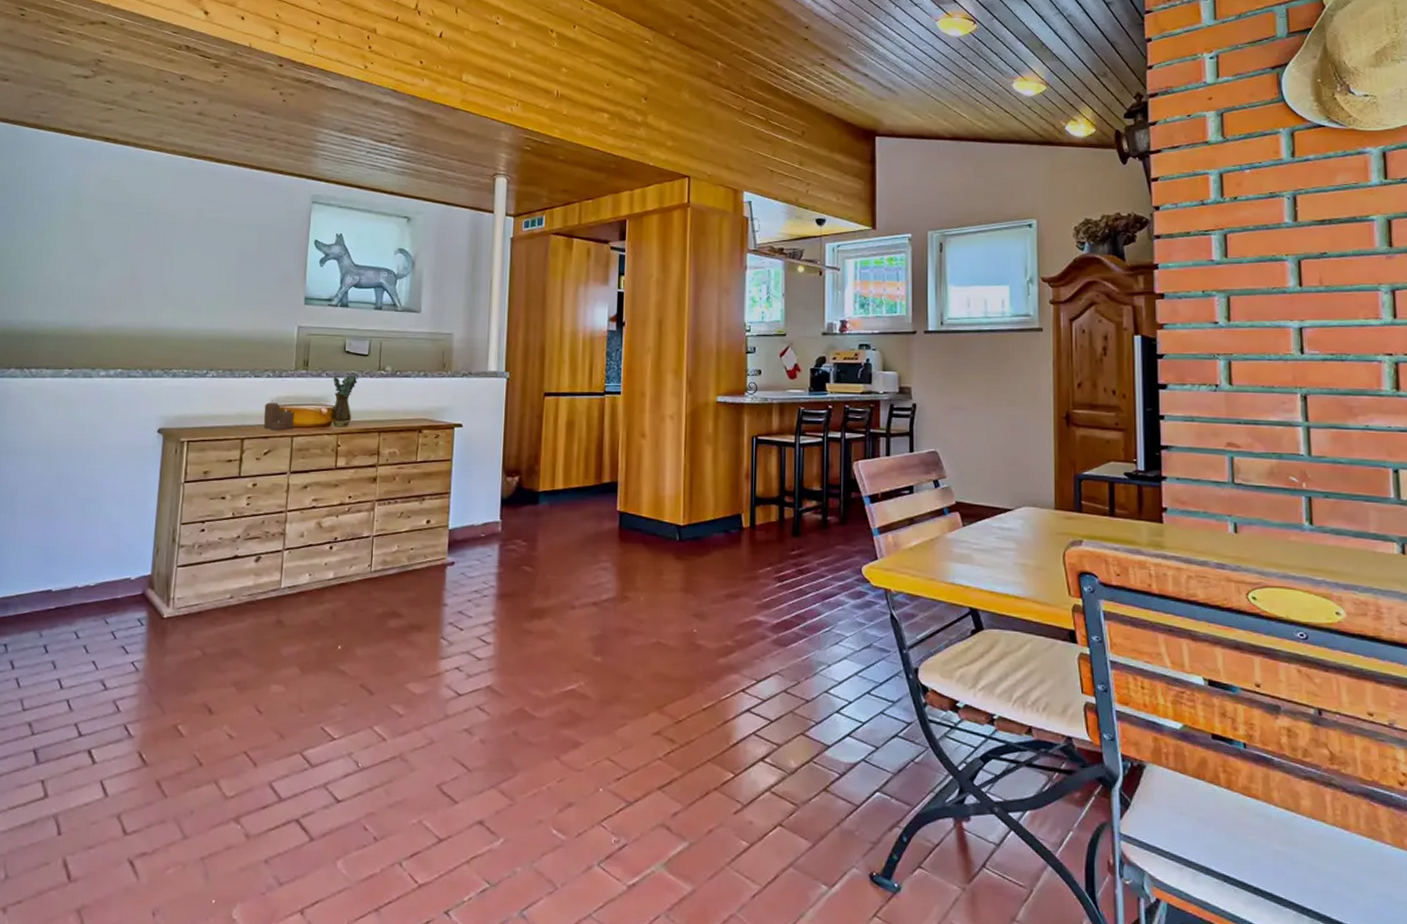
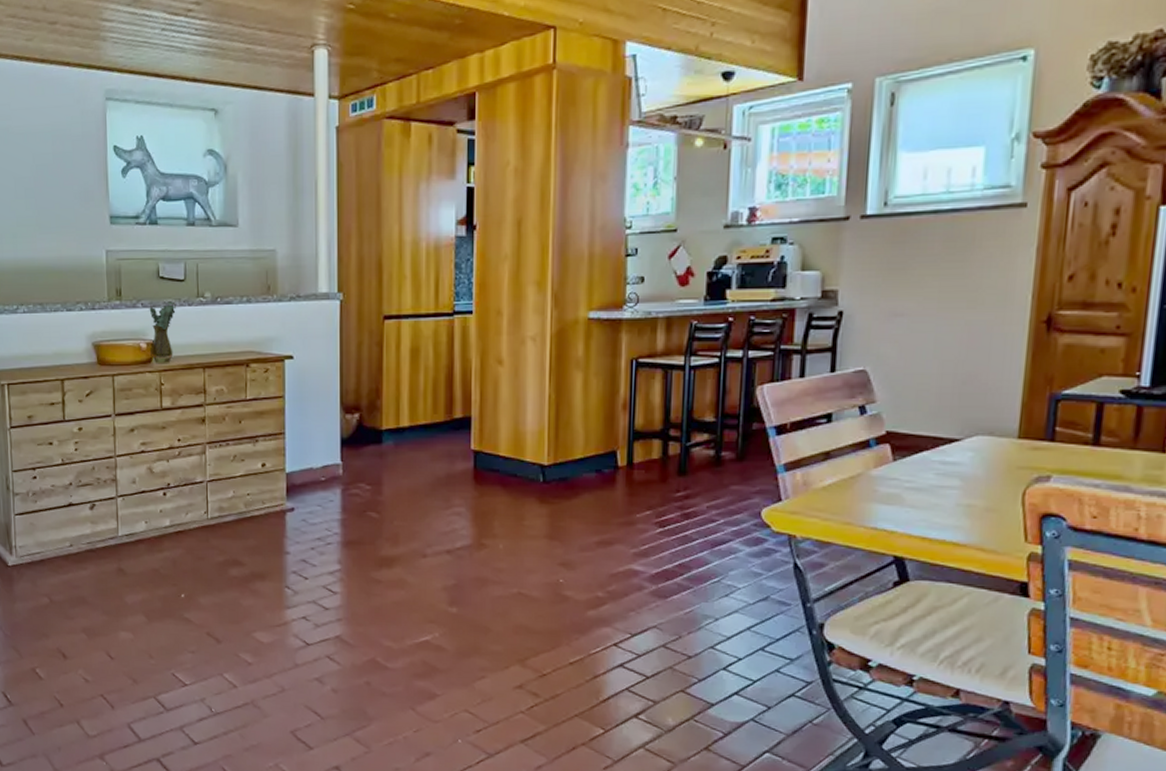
candle: present [263,399,294,431] -> none [80,334,113,370]

